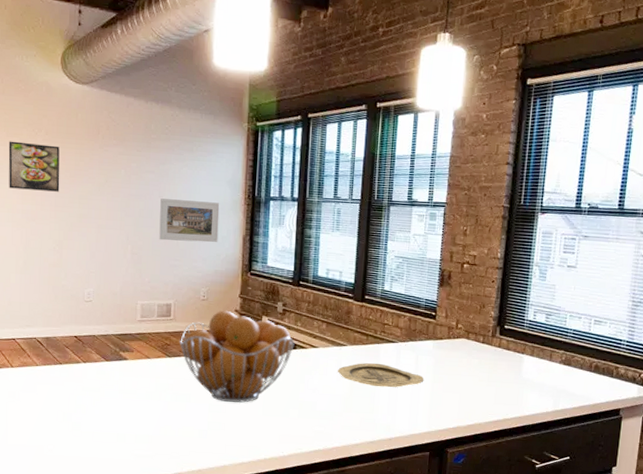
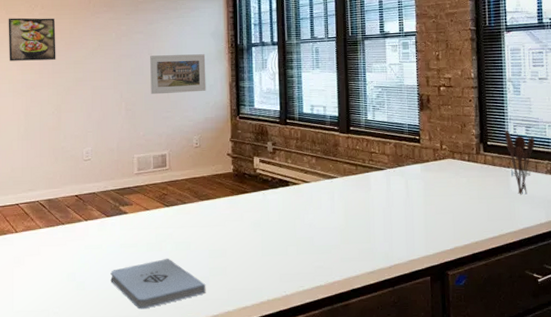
notepad: none [107,408,204,455] -> present [110,259,206,309]
fruit basket: present [180,310,295,403] -> none [176,155,287,246]
plate: present [338,363,424,387] -> none [331,191,416,216]
utensil holder: none [523,315,554,382] -> present [504,130,535,195]

